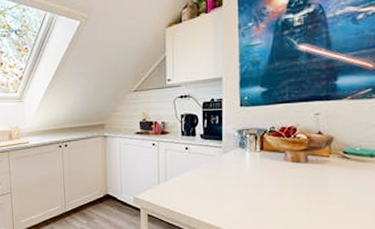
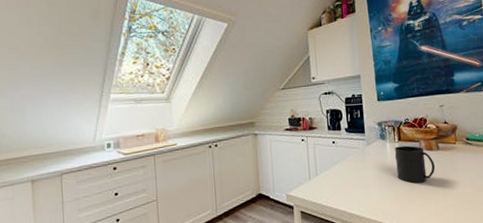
mug: none [255,156,300,196] -> present [395,145,435,183]

